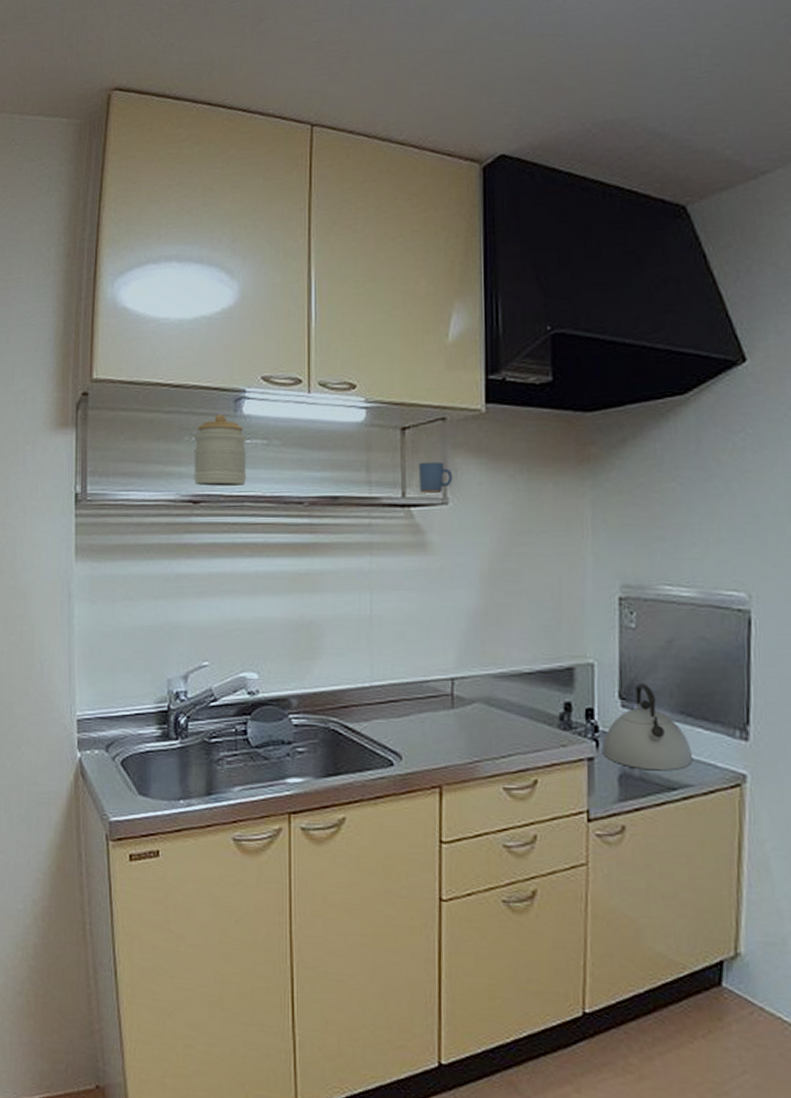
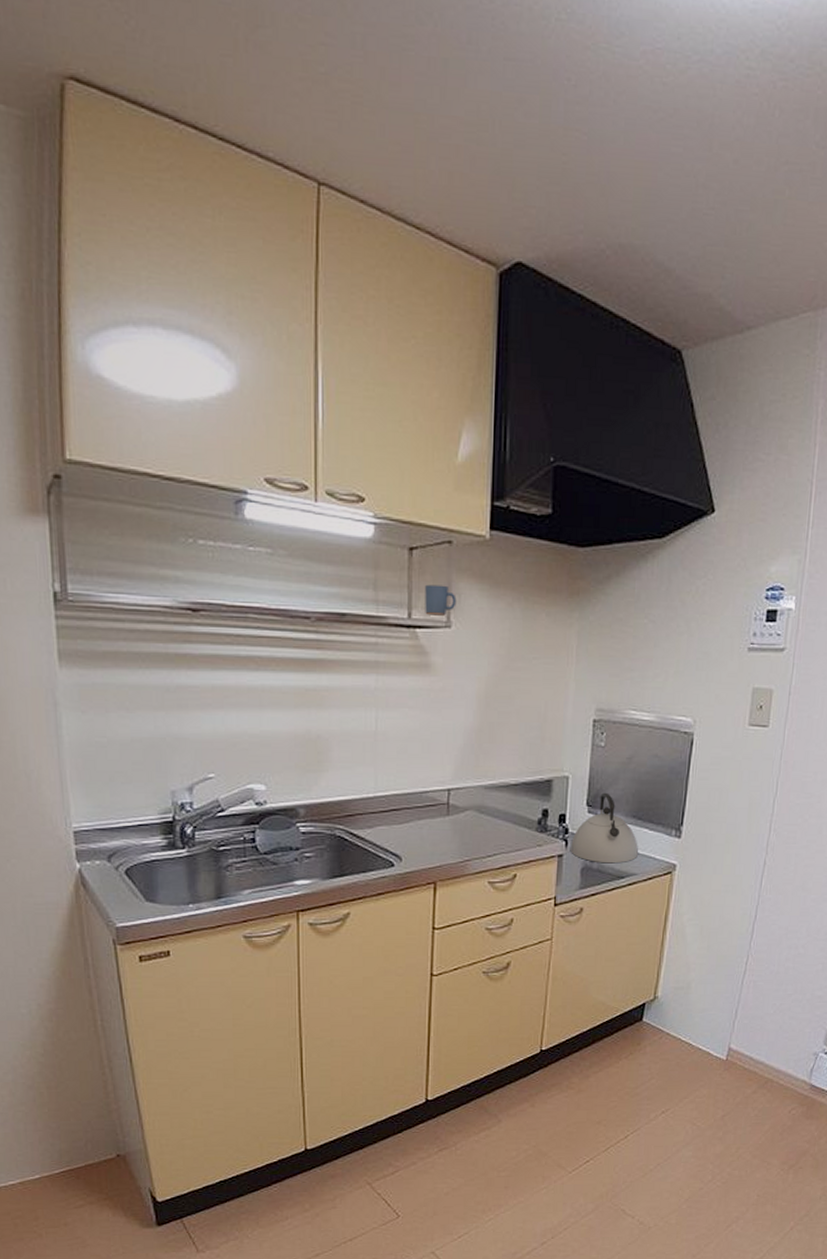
jar: present [194,413,247,487] -> none [190,515,251,596]

